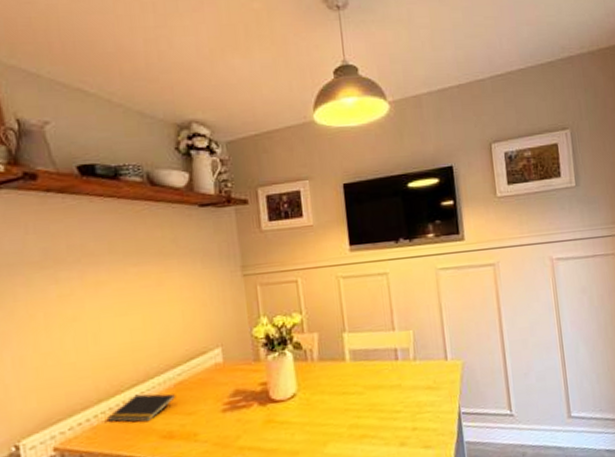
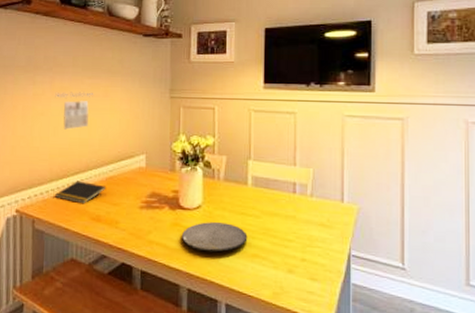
calendar: none [89,282,144,334] -> present [55,92,94,130]
plate: none [278,407,353,445] -> present [182,222,248,253]

